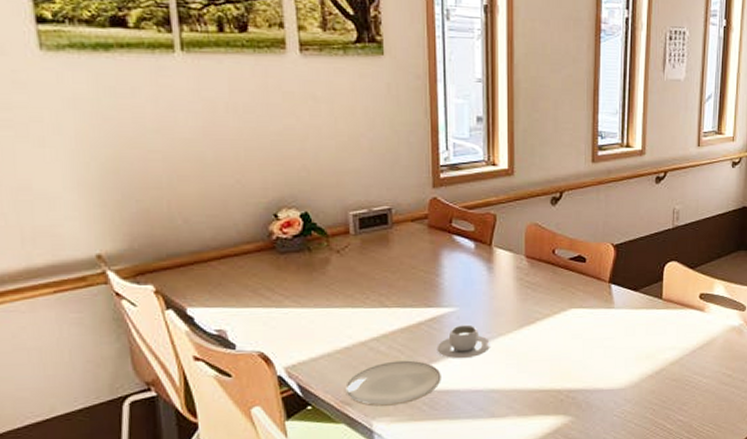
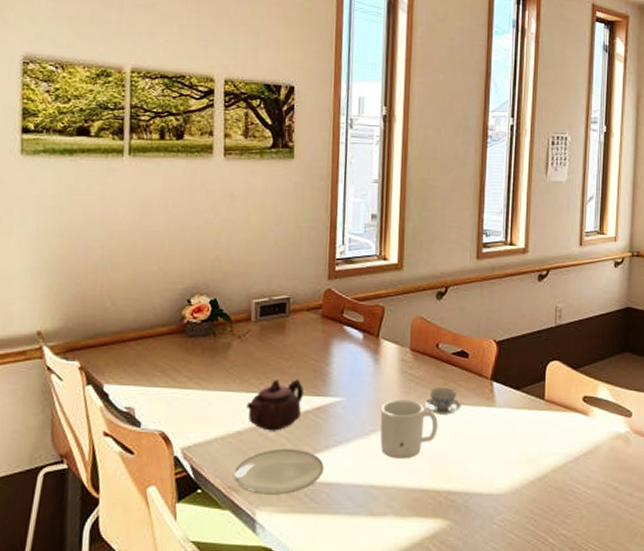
teapot: none [353,292,414,345] -> present [247,379,303,431]
teacup: present [437,324,491,359] -> none [321,415,374,451]
mug: none [497,306,557,363] -> present [380,399,438,459]
teacup: none [542,291,580,319] -> present [424,387,461,414]

